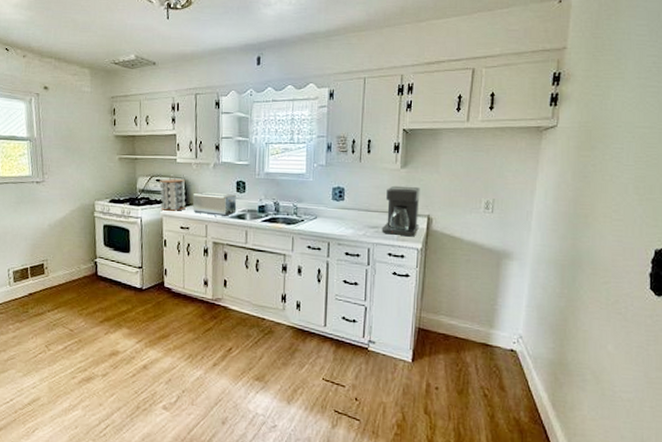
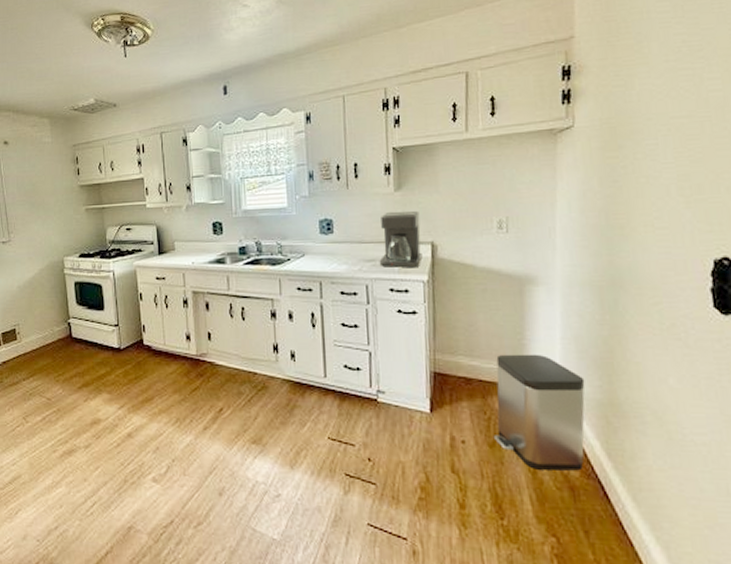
spice rack: present [158,174,187,212] -> none [129,221,161,262]
toaster: present [192,191,237,216] -> none [166,236,215,262]
pedal bin: none [462,317,541,417] -> present [493,354,585,471]

